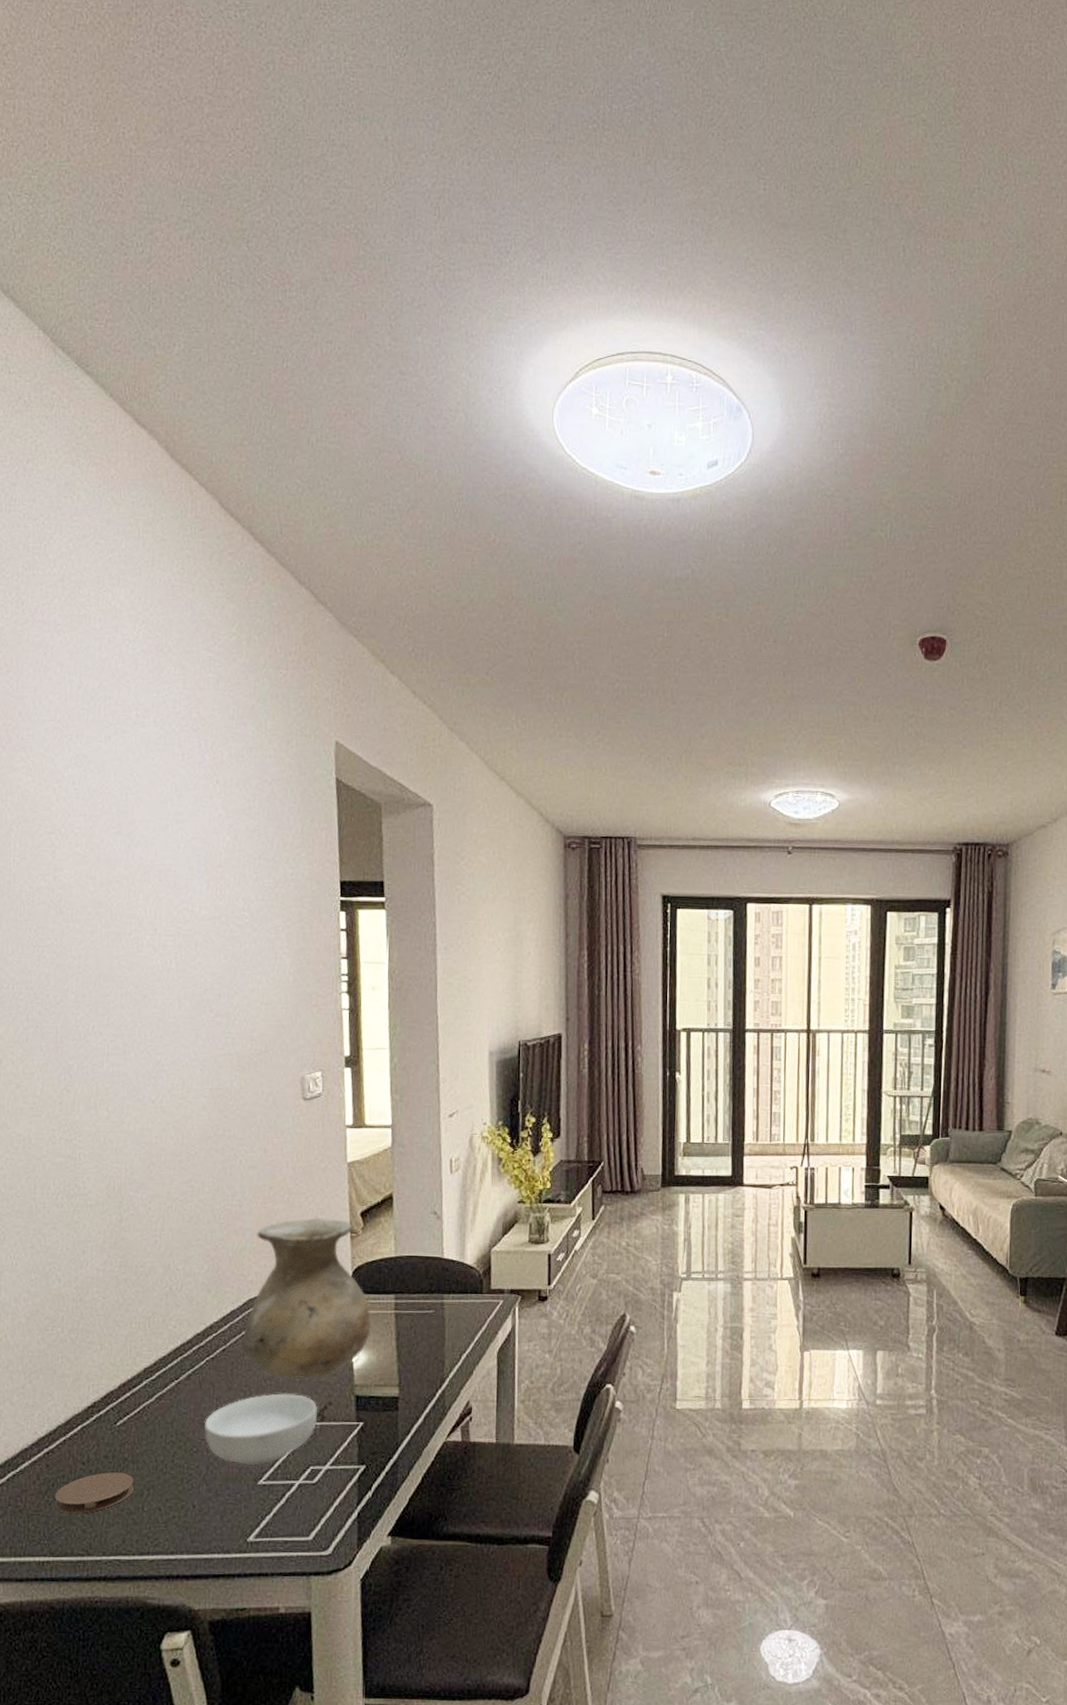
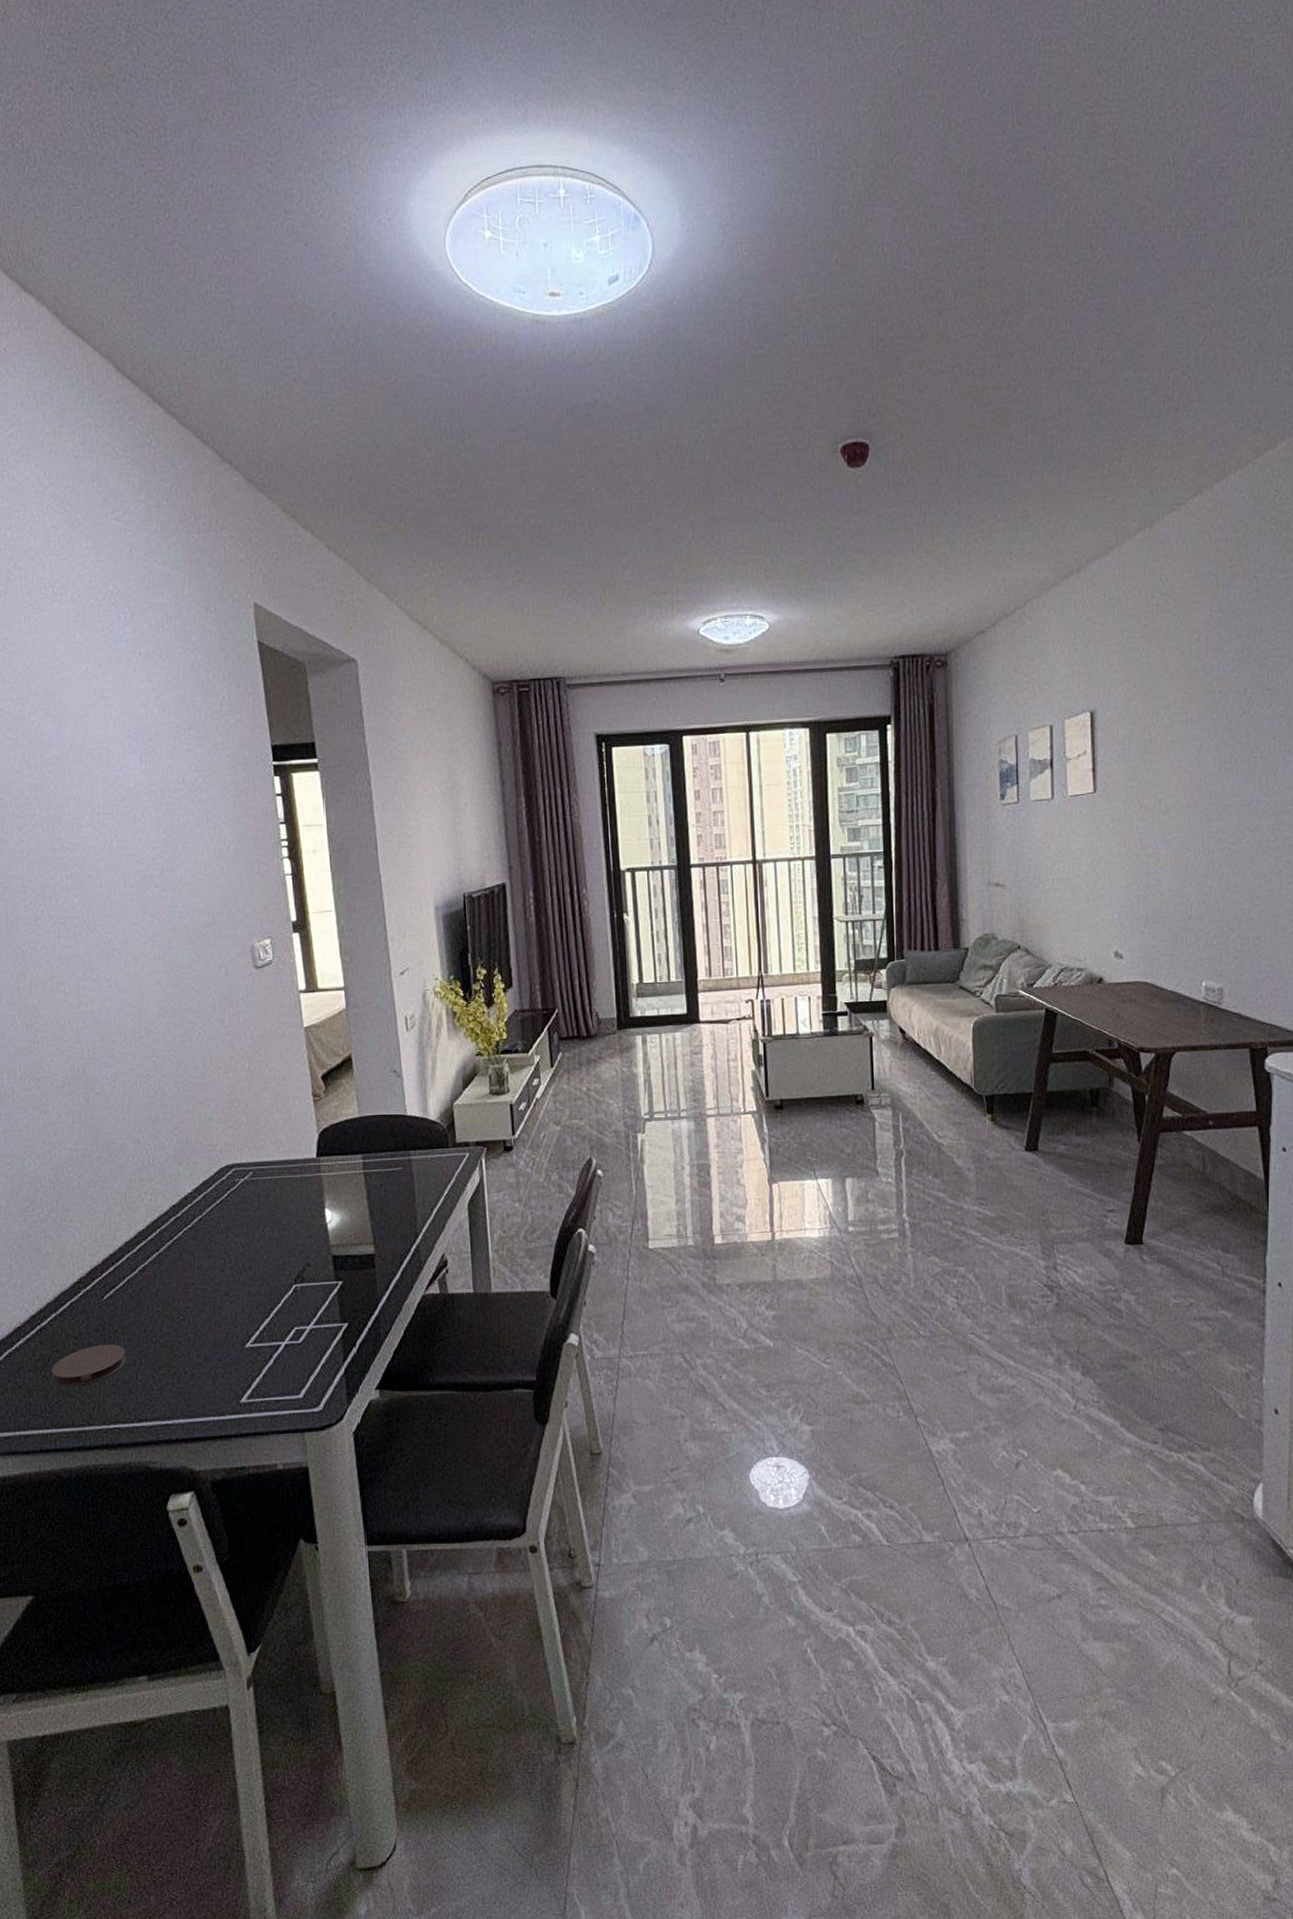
cereal bowl: present [204,1393,318,1466] -> none [188,1258,297,1330]
vase: present [241,1217,371,1379] -> none [216,1083,341,1243]

